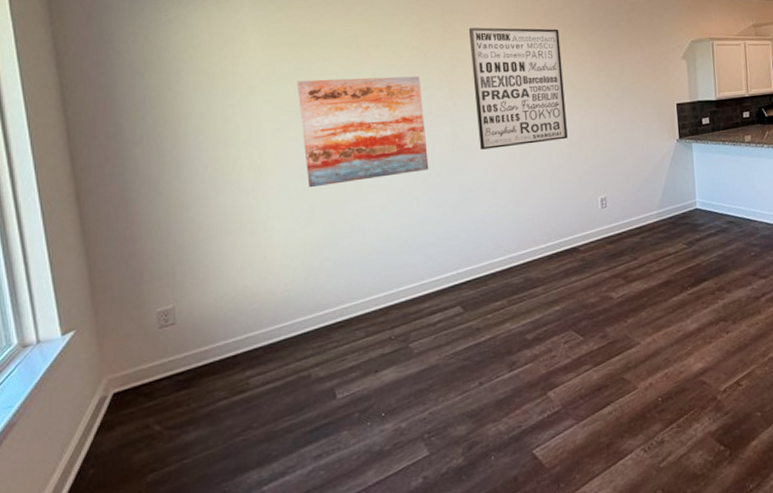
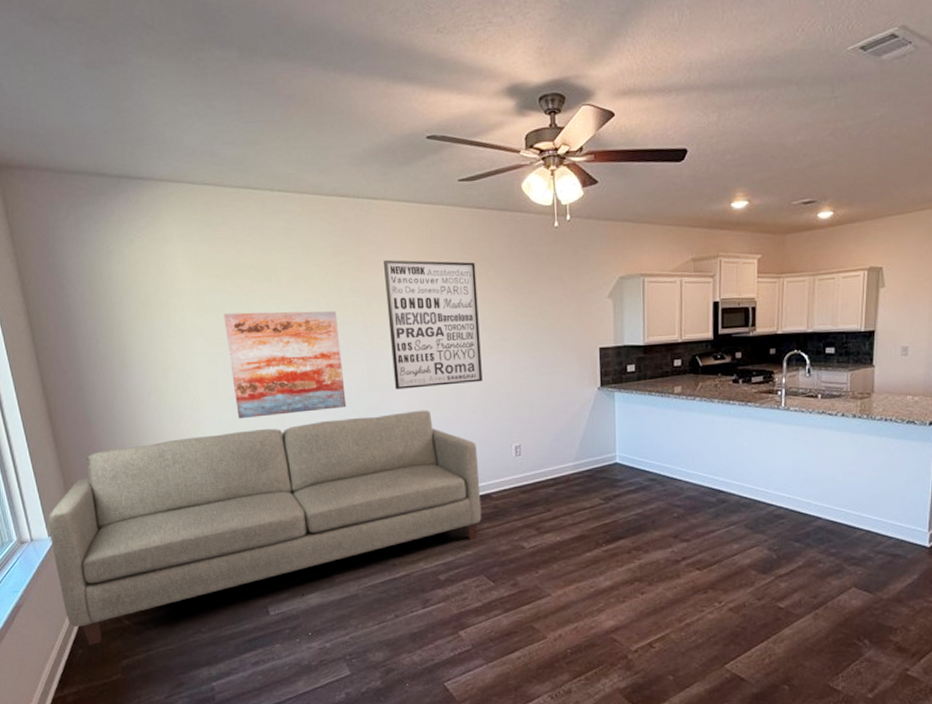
sofa: none [63,168,570,463] -> present [48,410,482,646]

